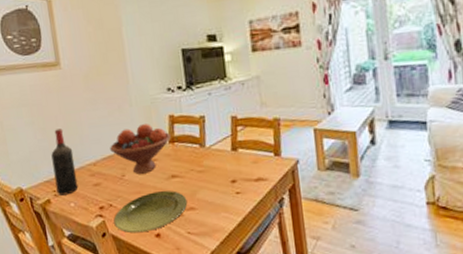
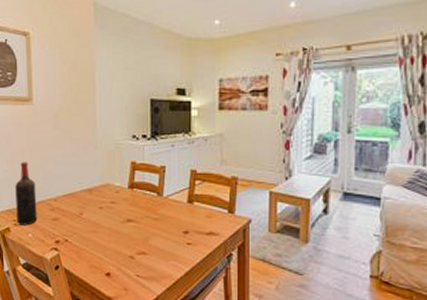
fruit bowl: present [110,124,171,174] -> none [71,167,130,214]
plate: present [114,190,188,233] -> none [68,233,140,270]

